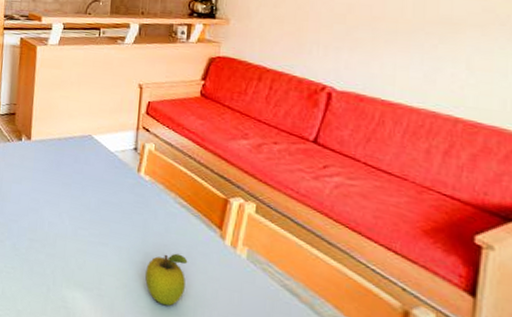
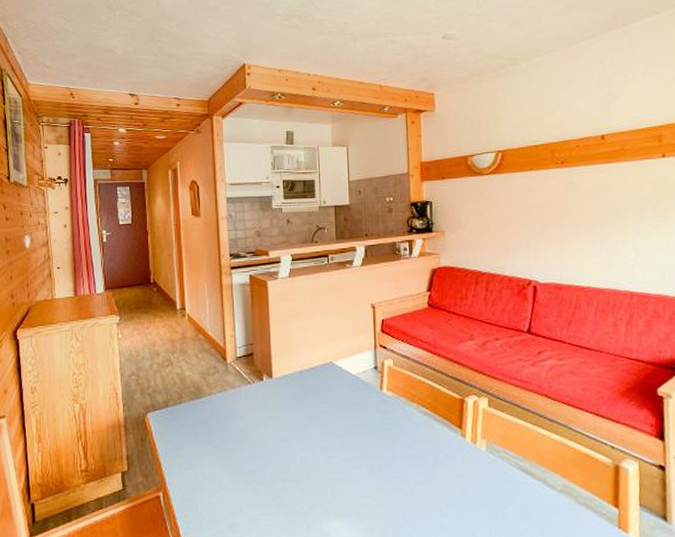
fruit: present [145,253,188,307] -> none [399,460,437,513]

